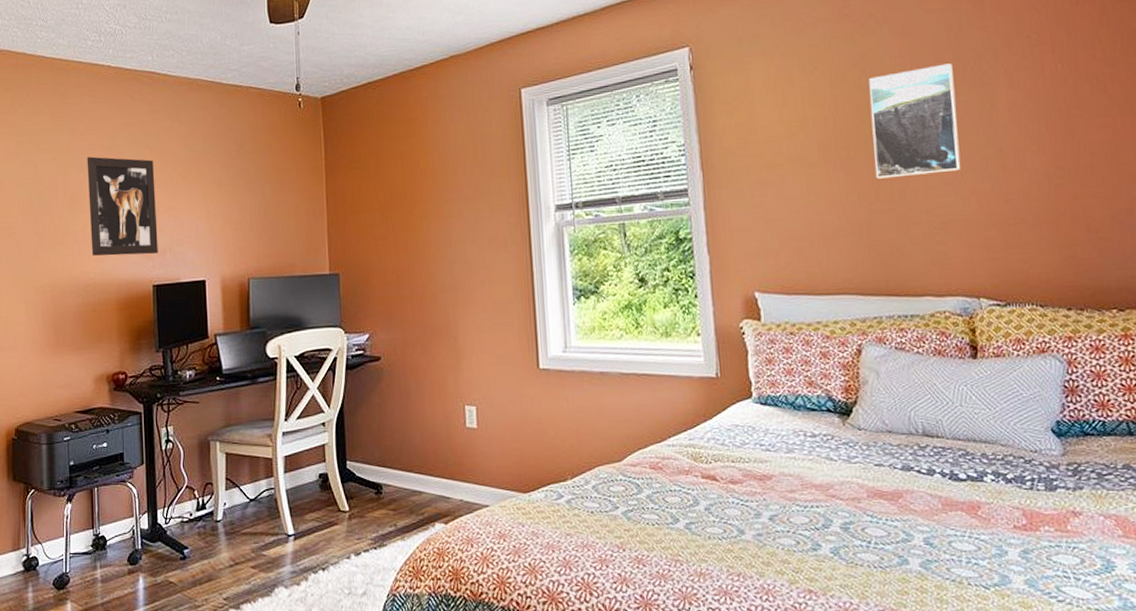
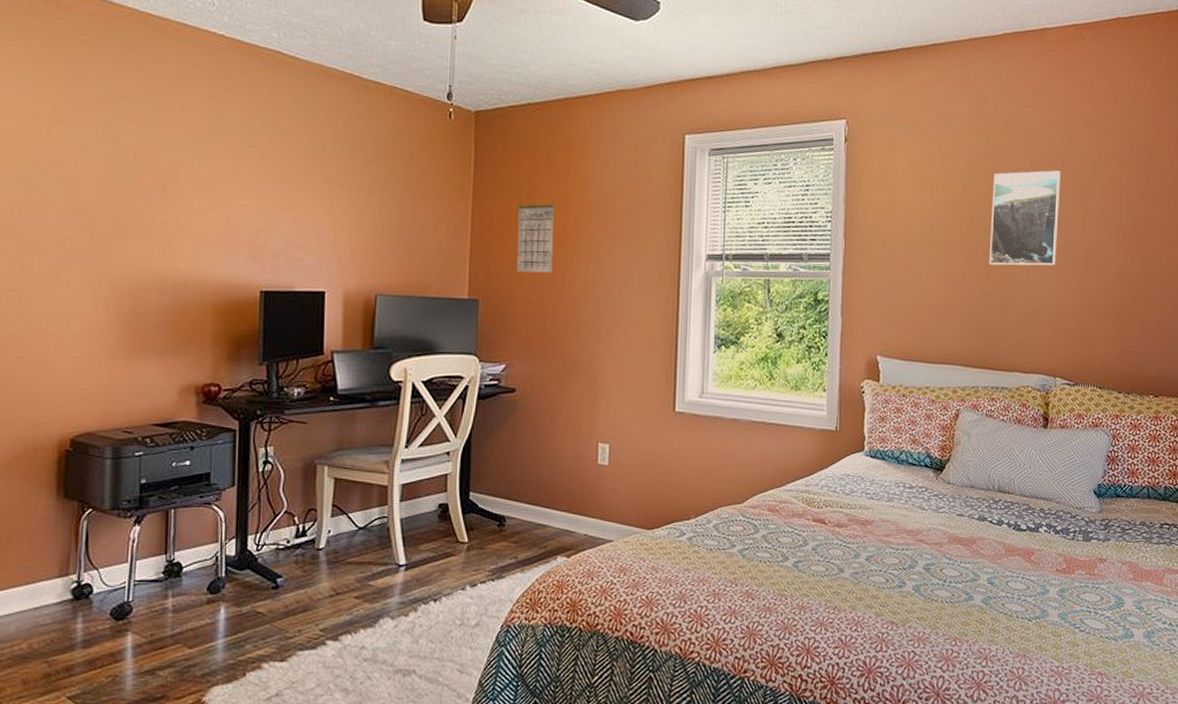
wall art: present [87,156,158,256] -> none [185,136,272,257]
calendar: none [366,161,405,243] -> present [517,188,555,273]

